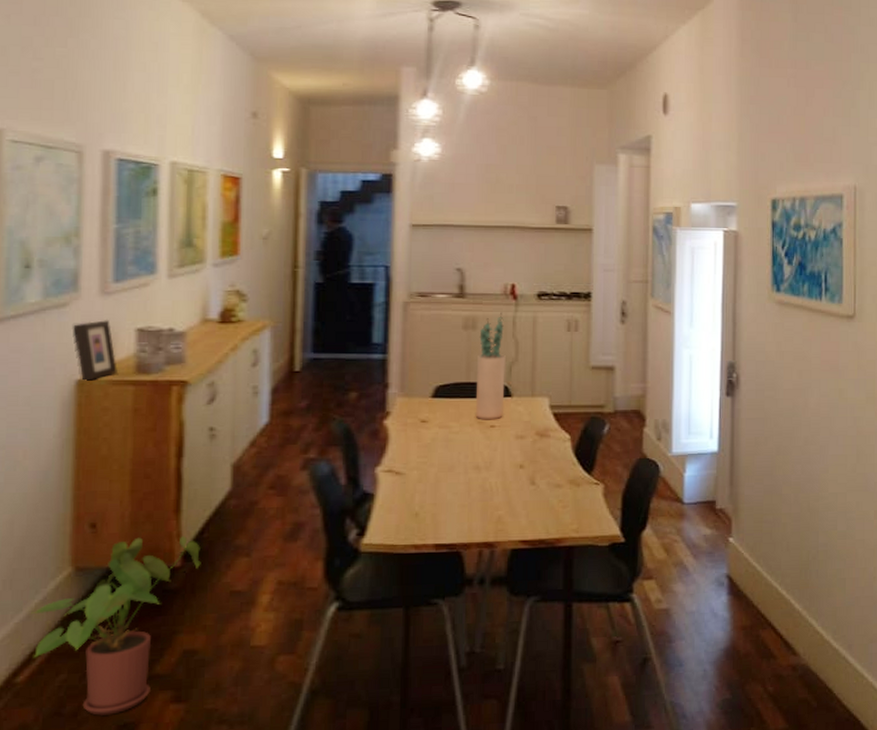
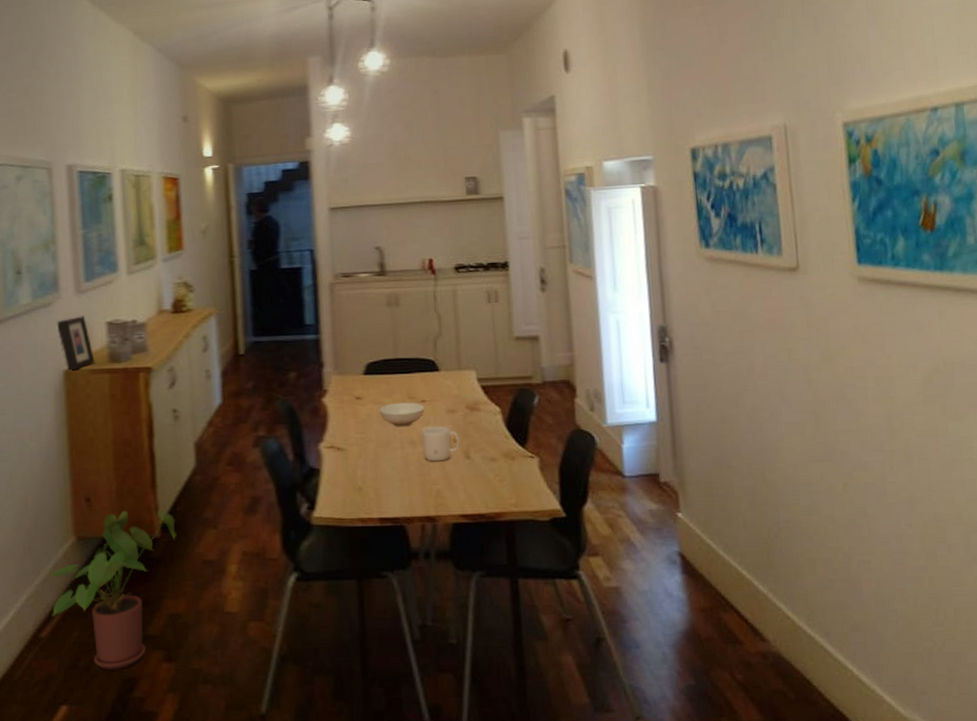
bowl: none [445,427,494,452] -> present [379,402,425,427]
vase: present [475,312,507,420] -> none [402,287,433,395]
mug: none [488,451,526,488] -> present [422,425,460,462]

